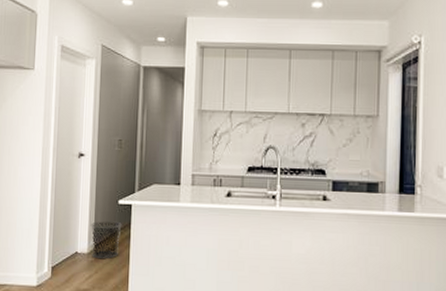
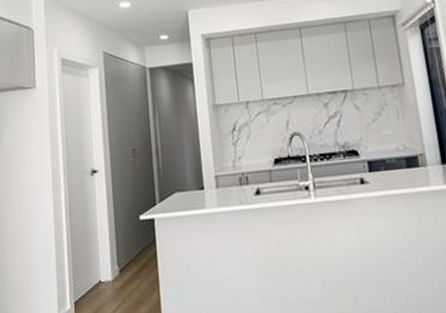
trash can: present [90,220,122,260] -> none [112,239,146,286]

